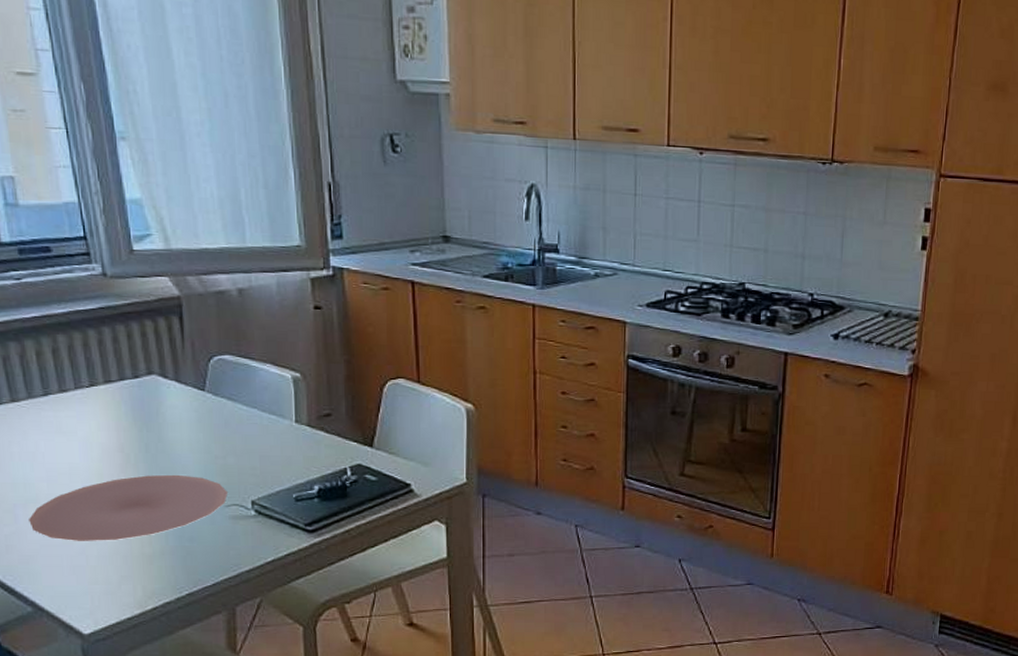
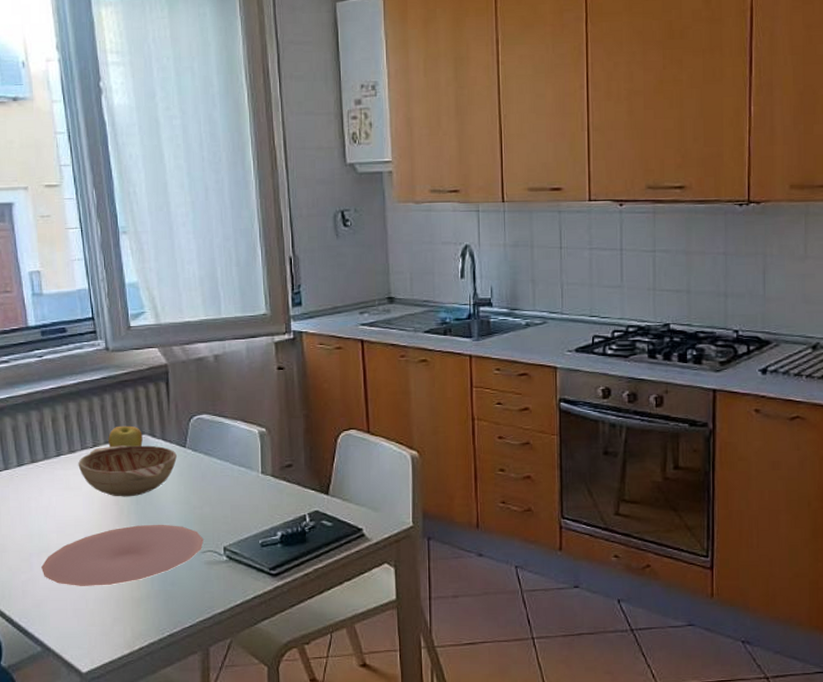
decorative bowl: none [71,386,194,444] -> present [78,445,177,497]
apple: none [108,363,152,388] -> present [108,425,143,448]

